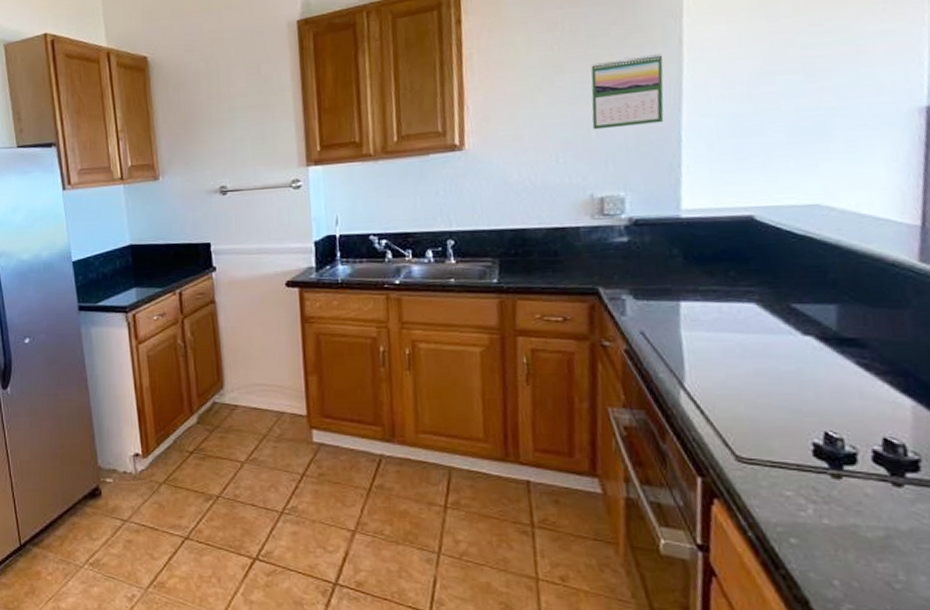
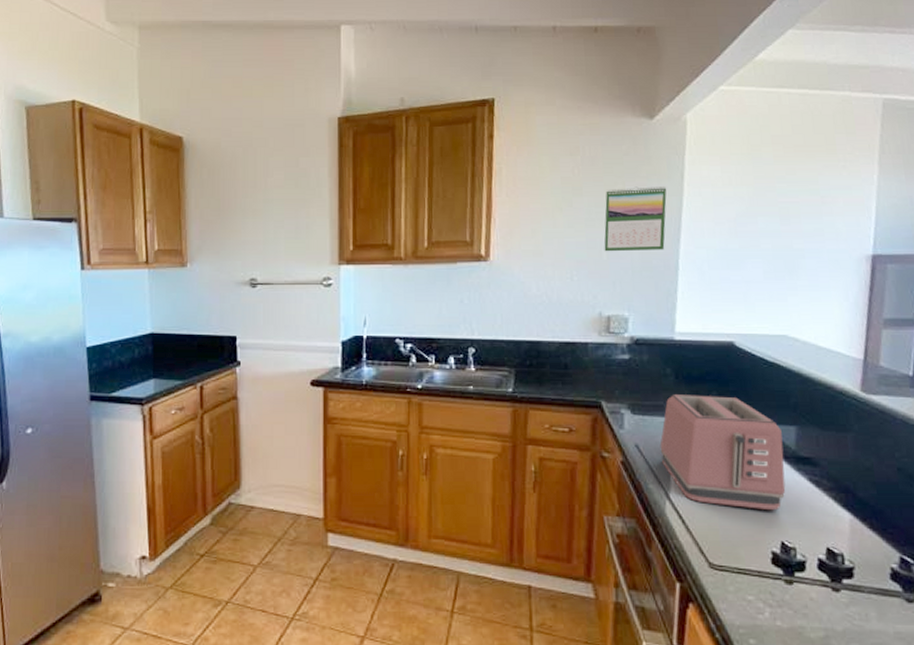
toaster: none [669,275,828,399] -> present [660,395,786,511]

